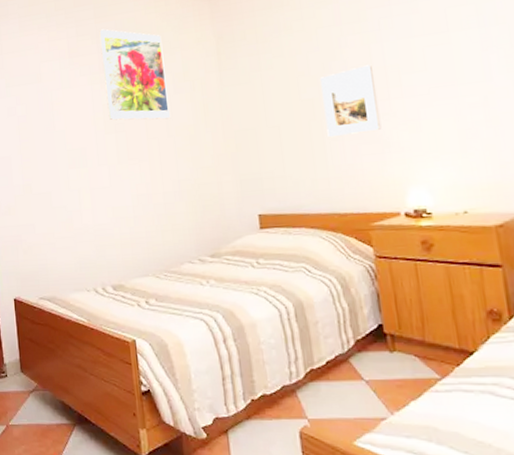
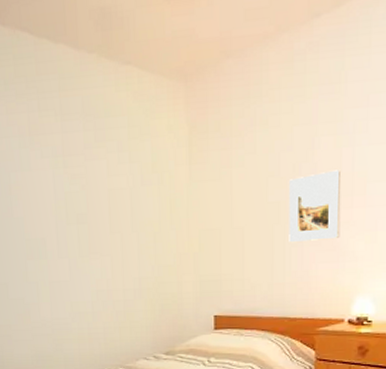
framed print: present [99,29,171,120] -> none [64,105,136,212]

